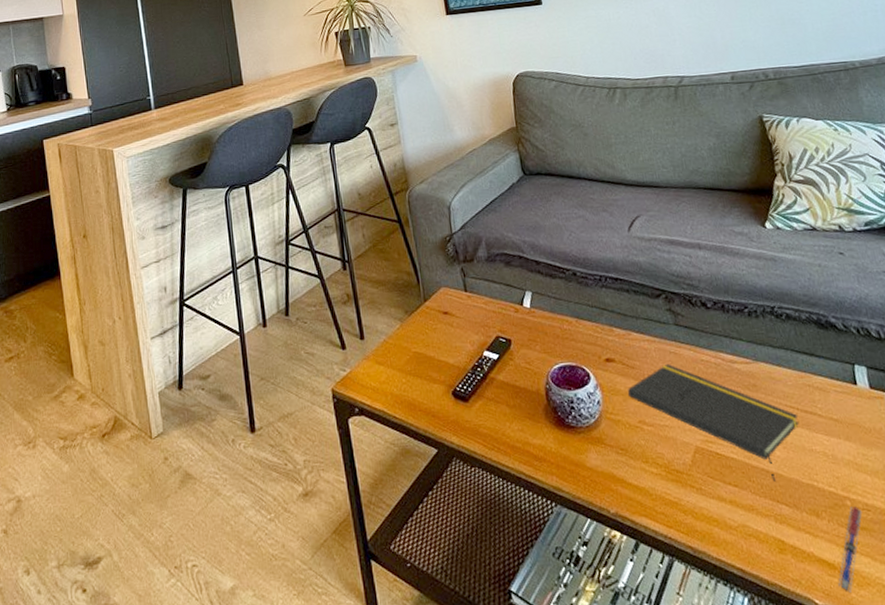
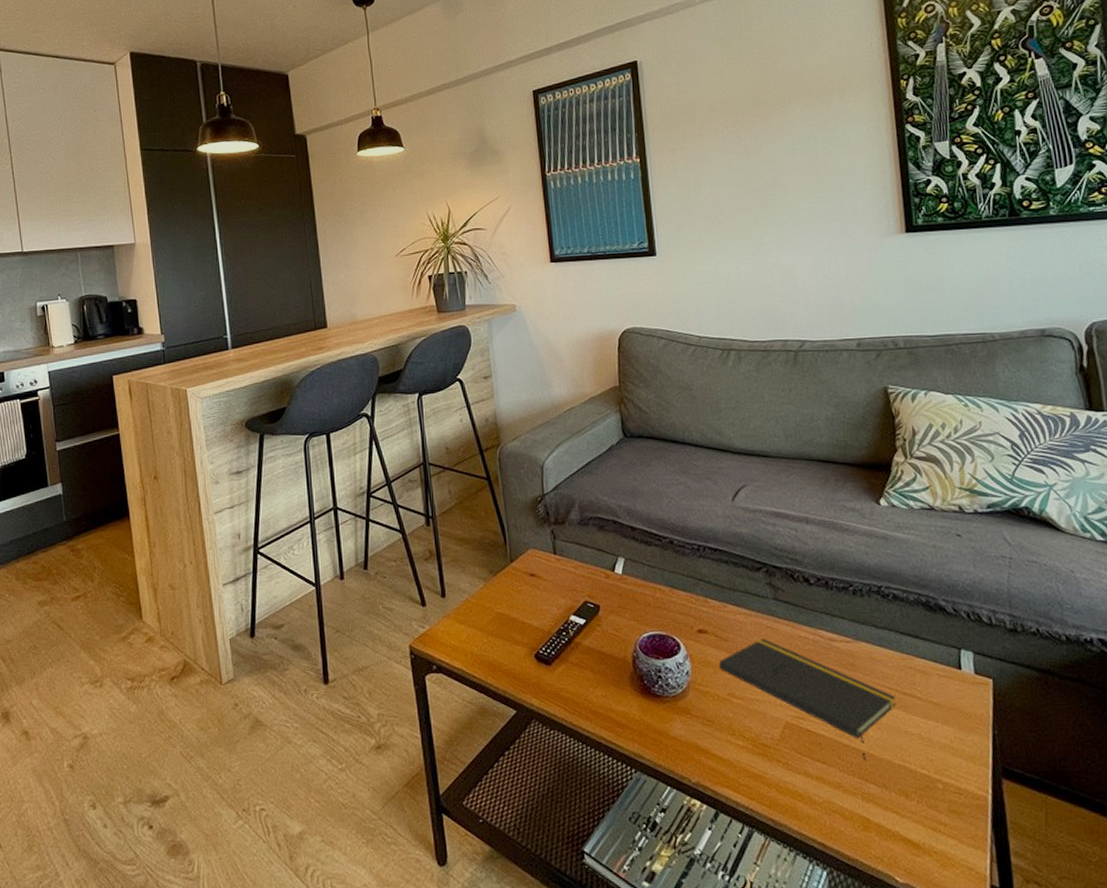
pen: present [838,506,862,592] -> none [921,789,954,872]

